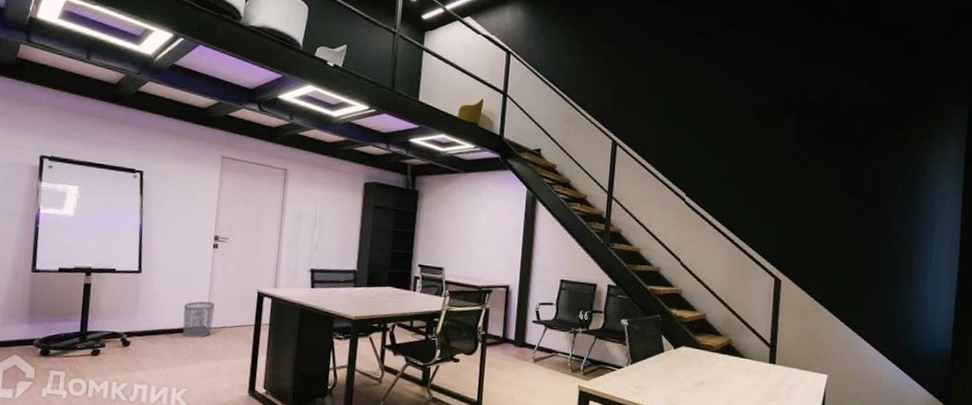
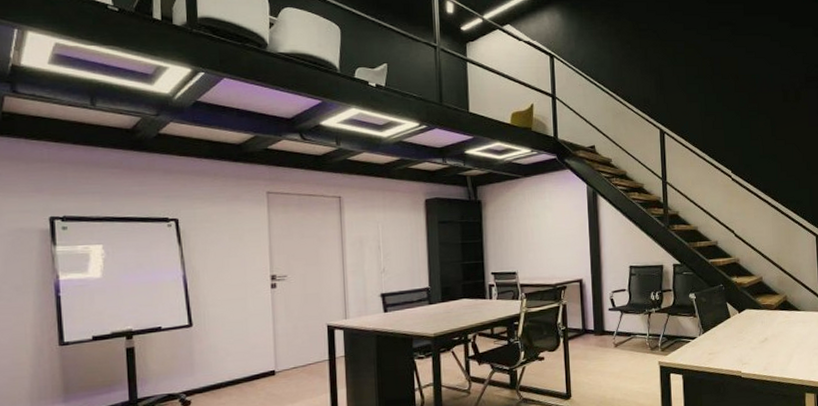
waste bin: present [182,301,215,338] -> none [248,344,282,385]

